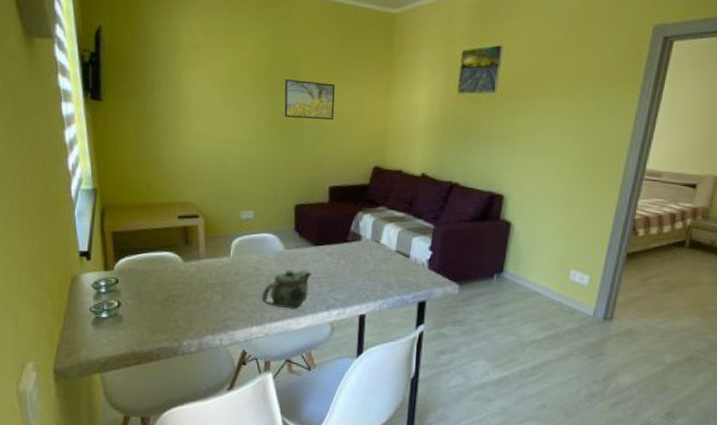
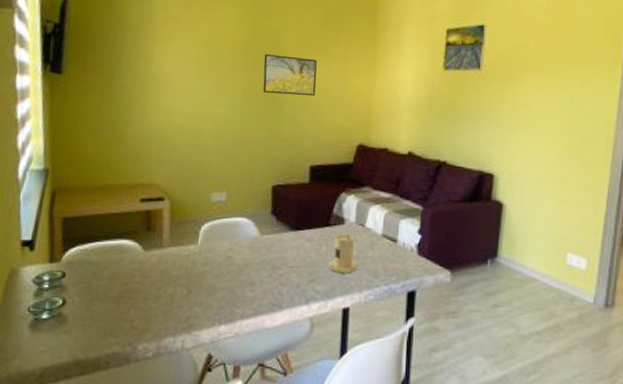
teapot: present [261,268,312,309] -> none [232,257,289,303]
candle: none [347,249,373,284] -> present [329,234,358,273]

